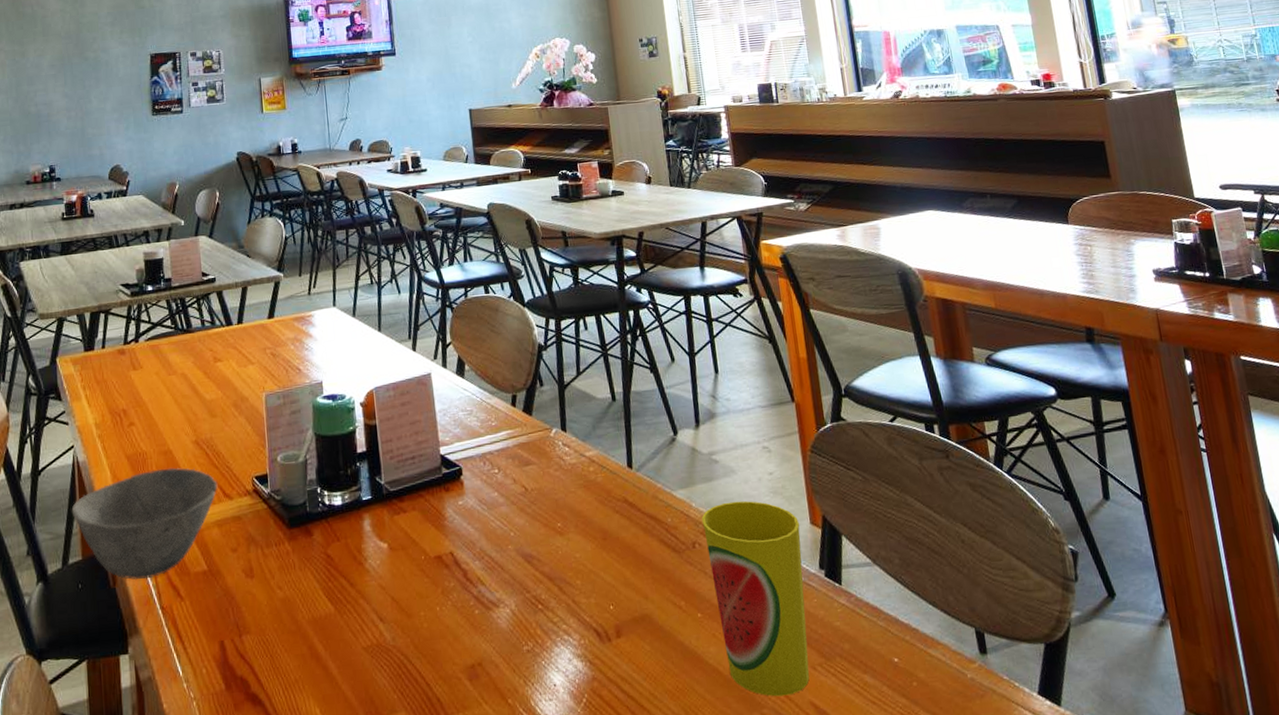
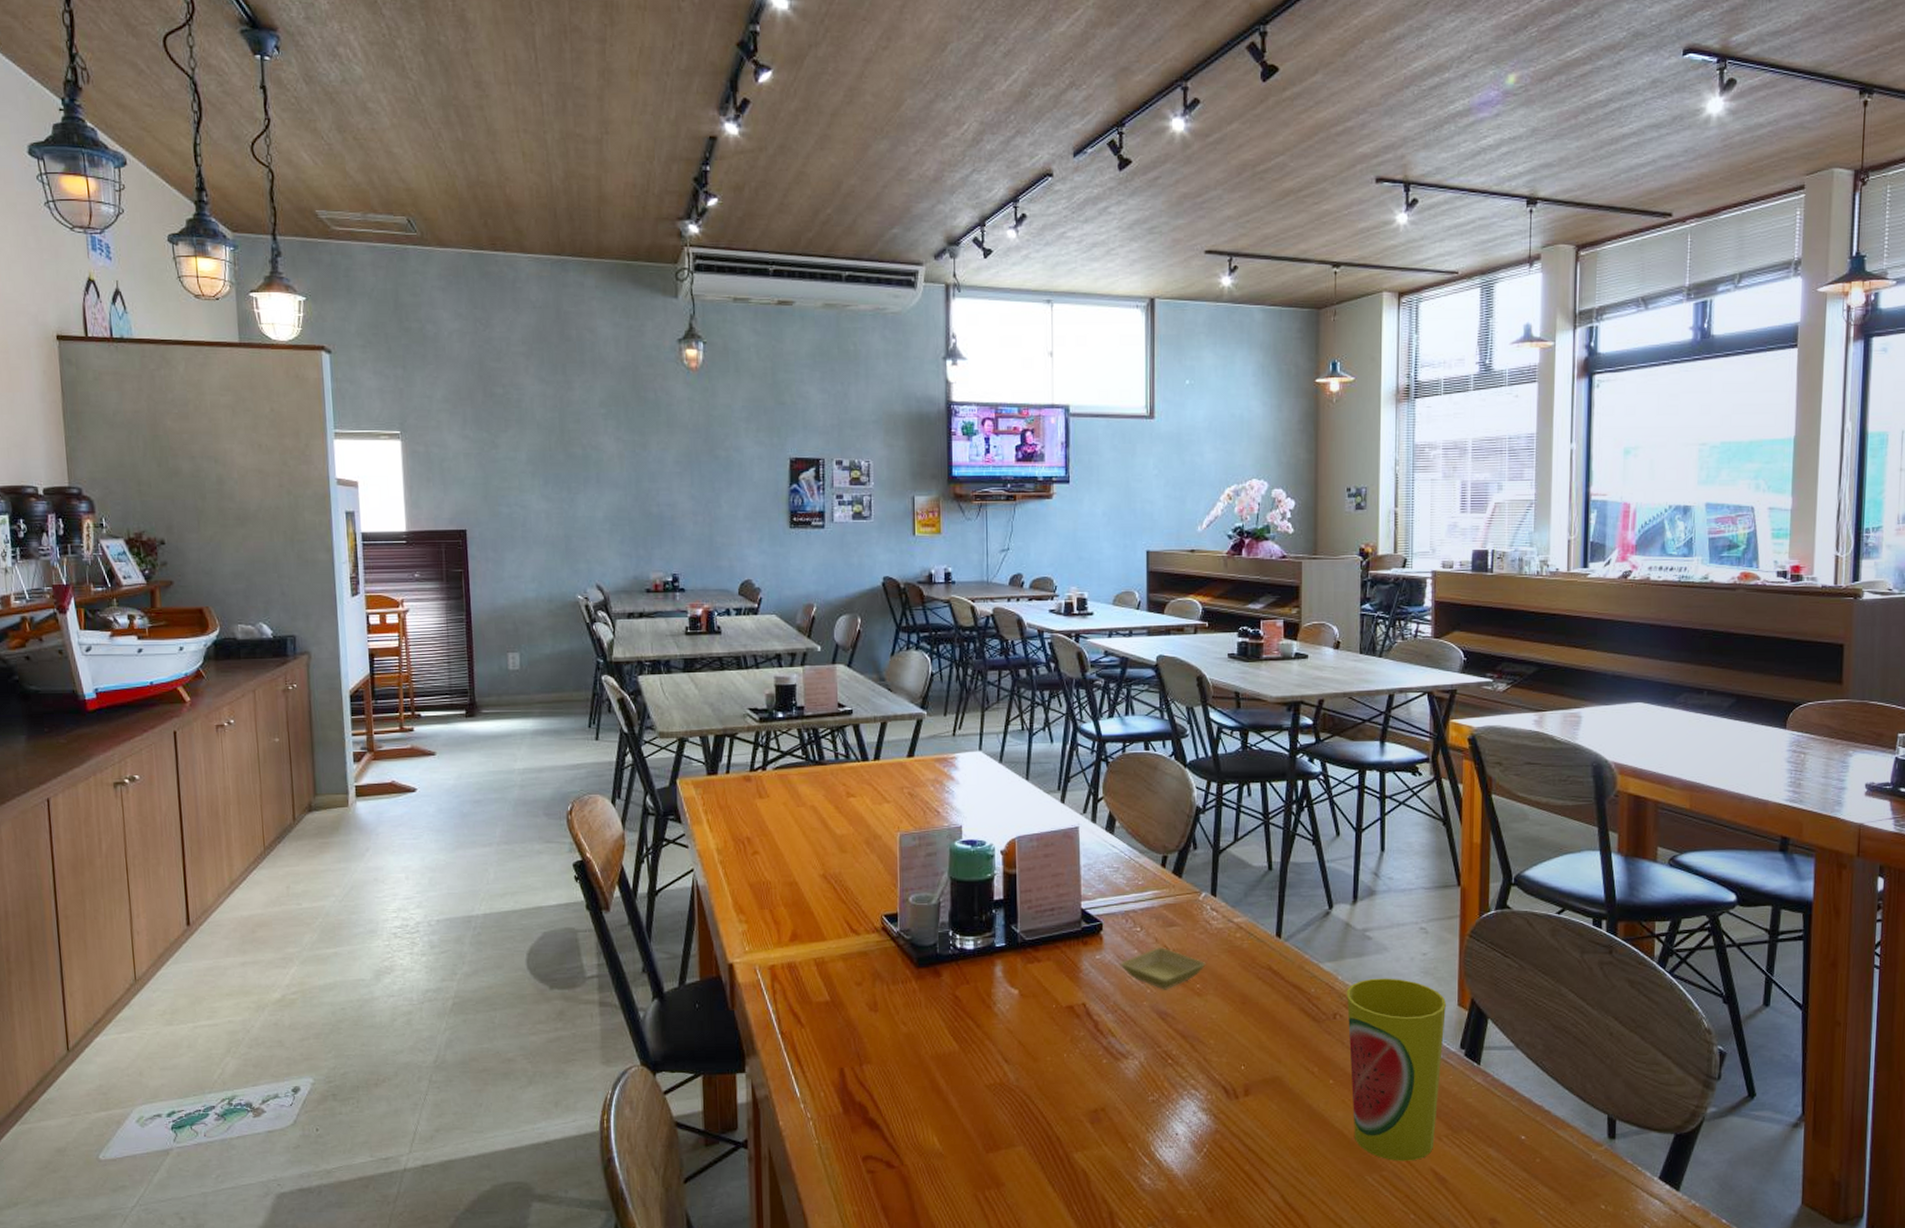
bowl: present [71,467,218,580] -> none [689,899,845,1005]
saucer: none [482,486,564,532] -> present [1120,946,1206,990]

